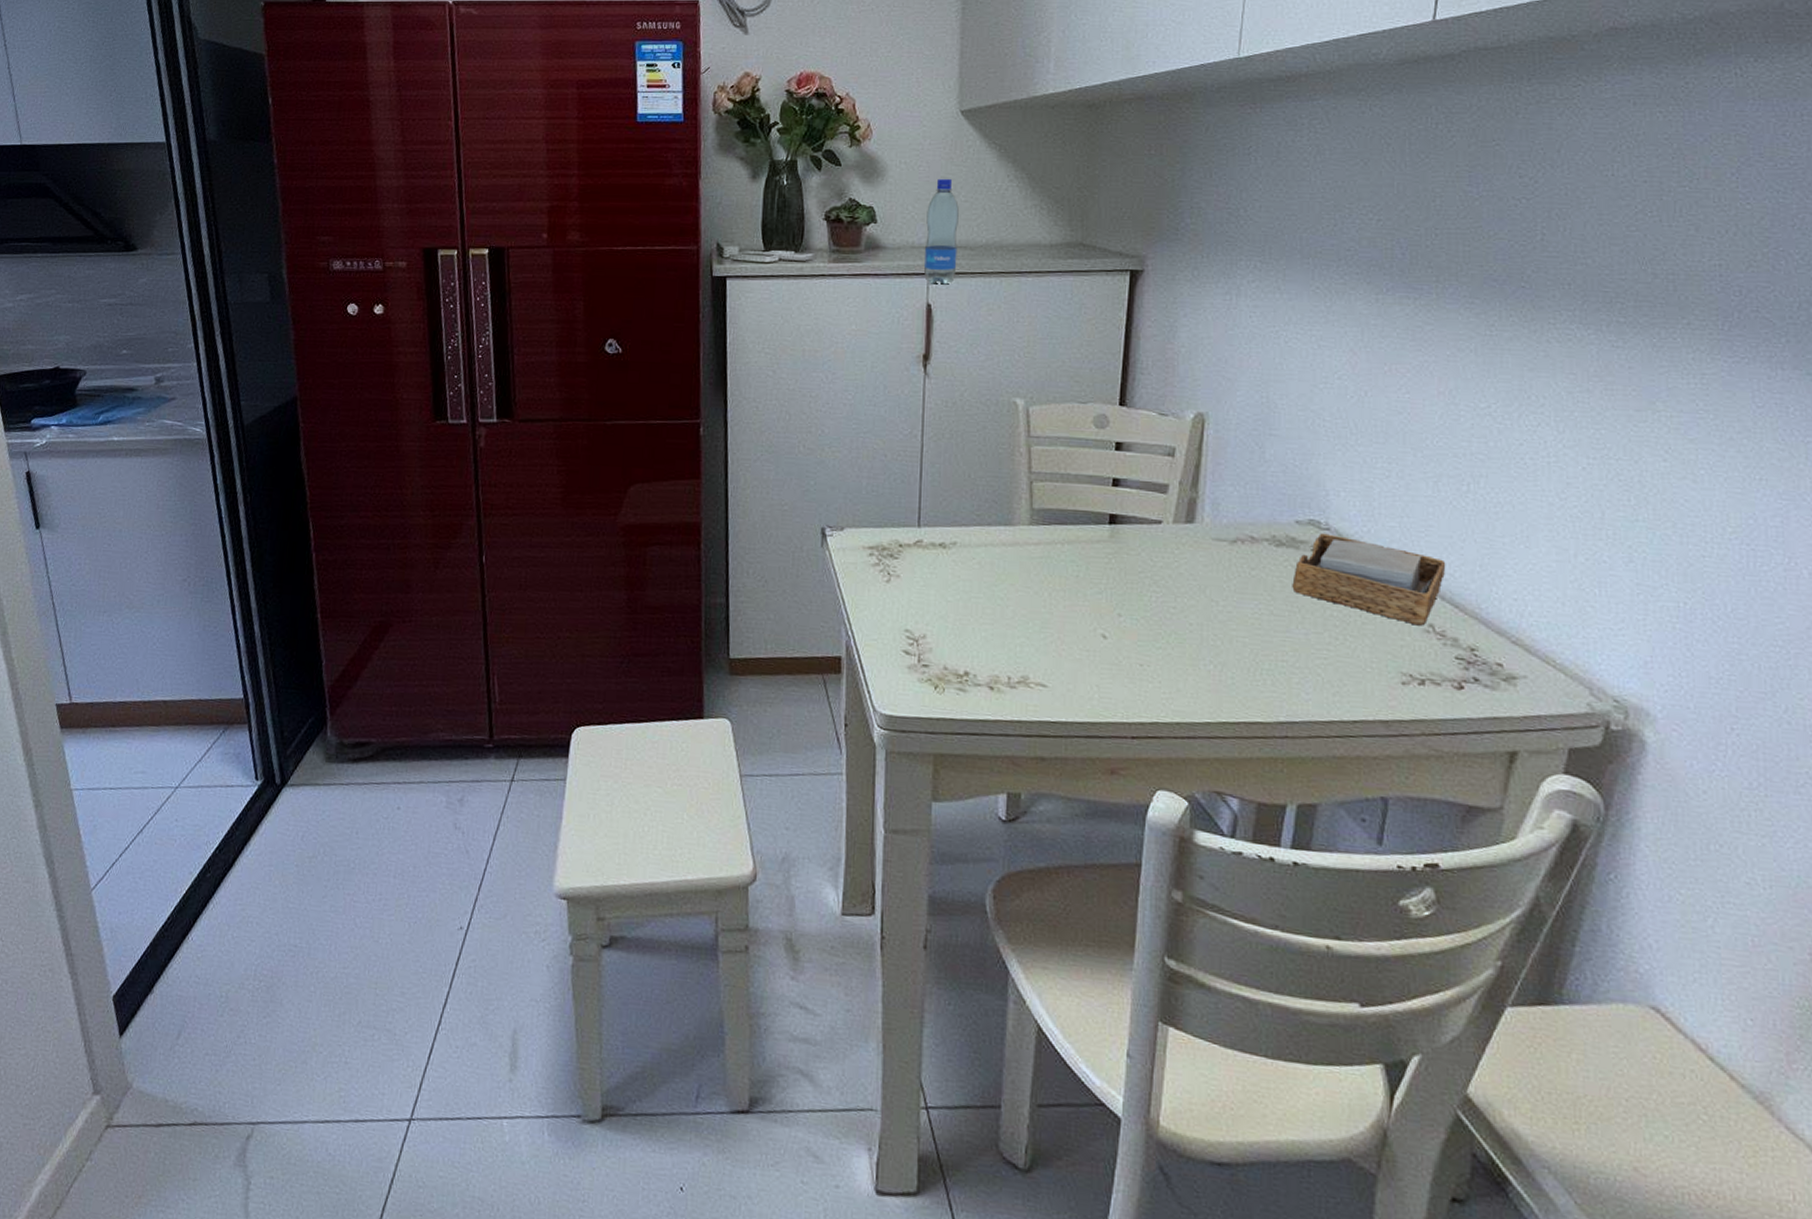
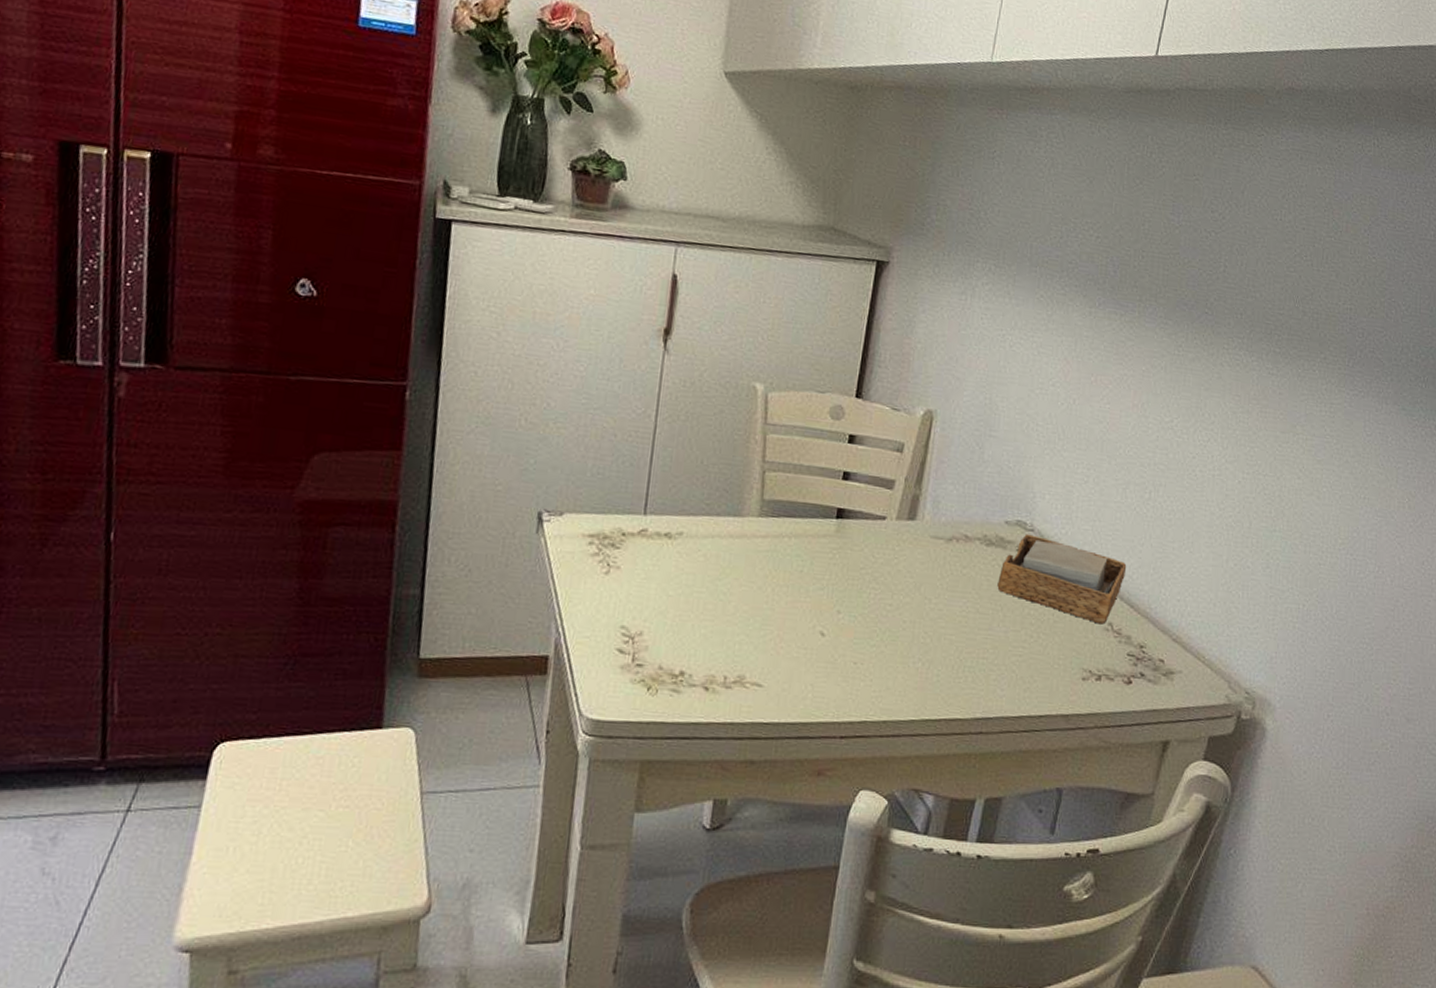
bottle: present [923,178,959,285] -> none [672,141,715,256]

